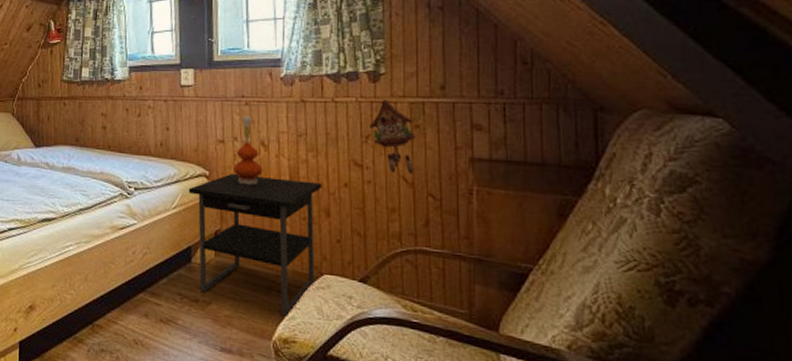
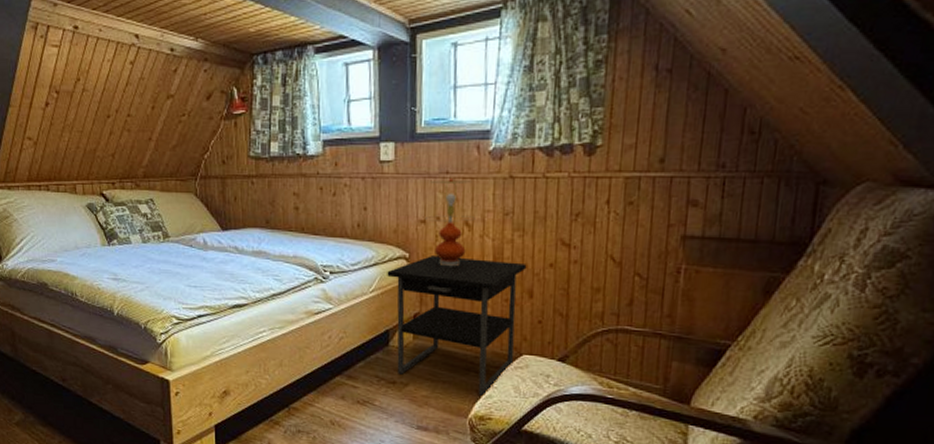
cuckoo clock: present [368,98,415,174] -> none [579,173,629,253]

